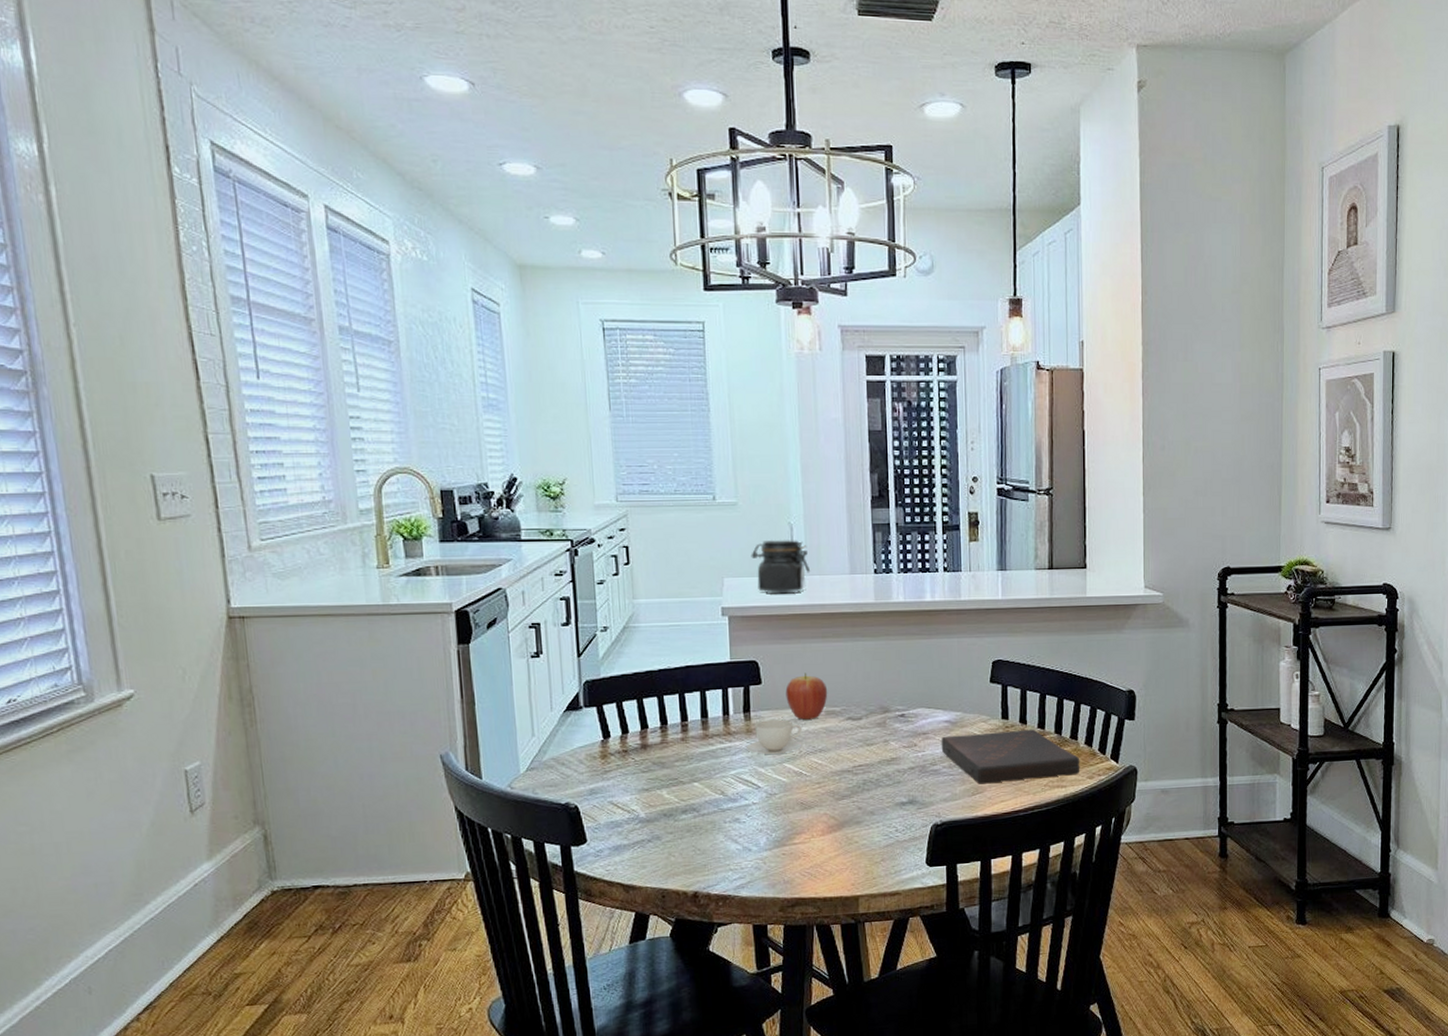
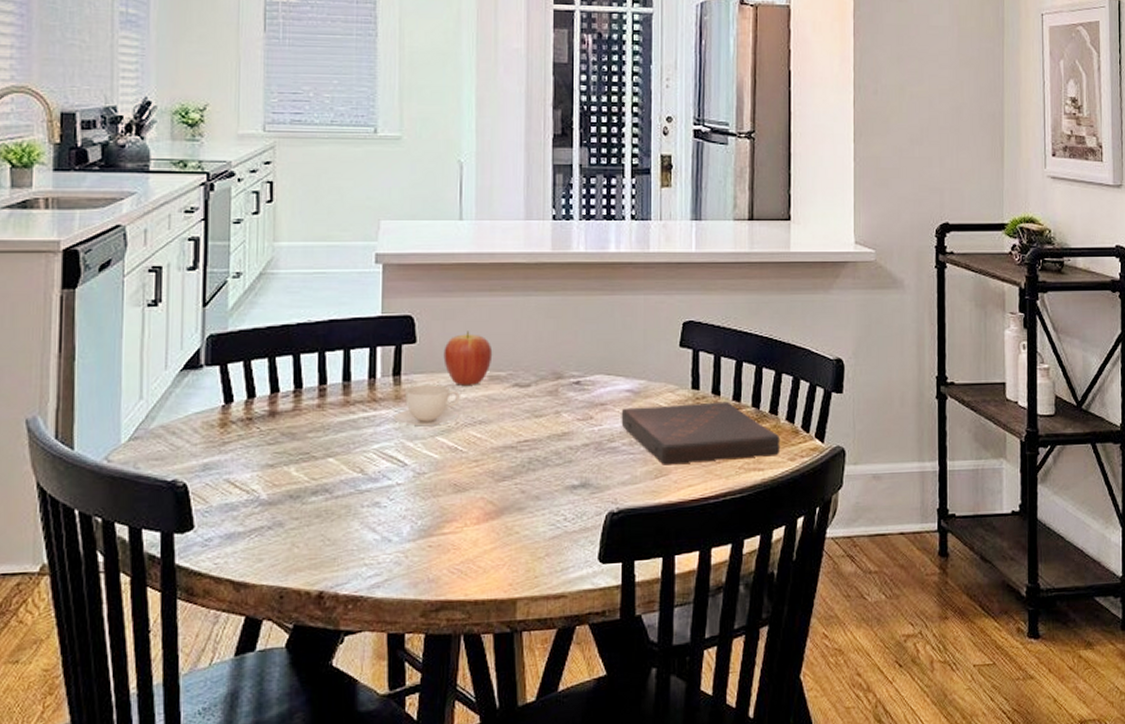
jar: present [751,539,811,594] -> none [413,178,481,240]

